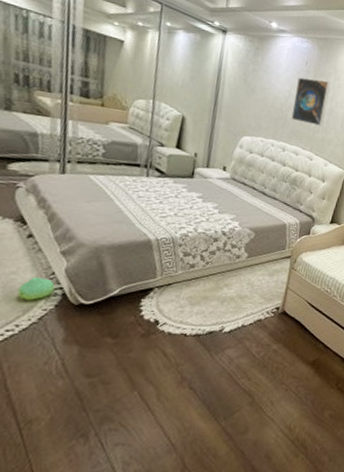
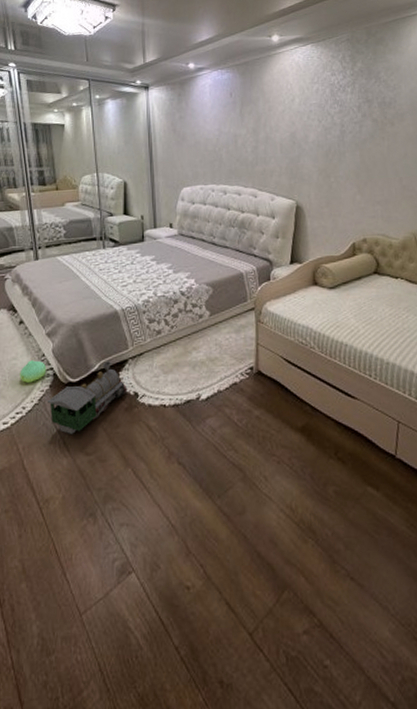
toy train: none [48,287,148,356] -> present [47,361,128,434]
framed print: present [291,77,330,126] -> none [225,107,261,159]

